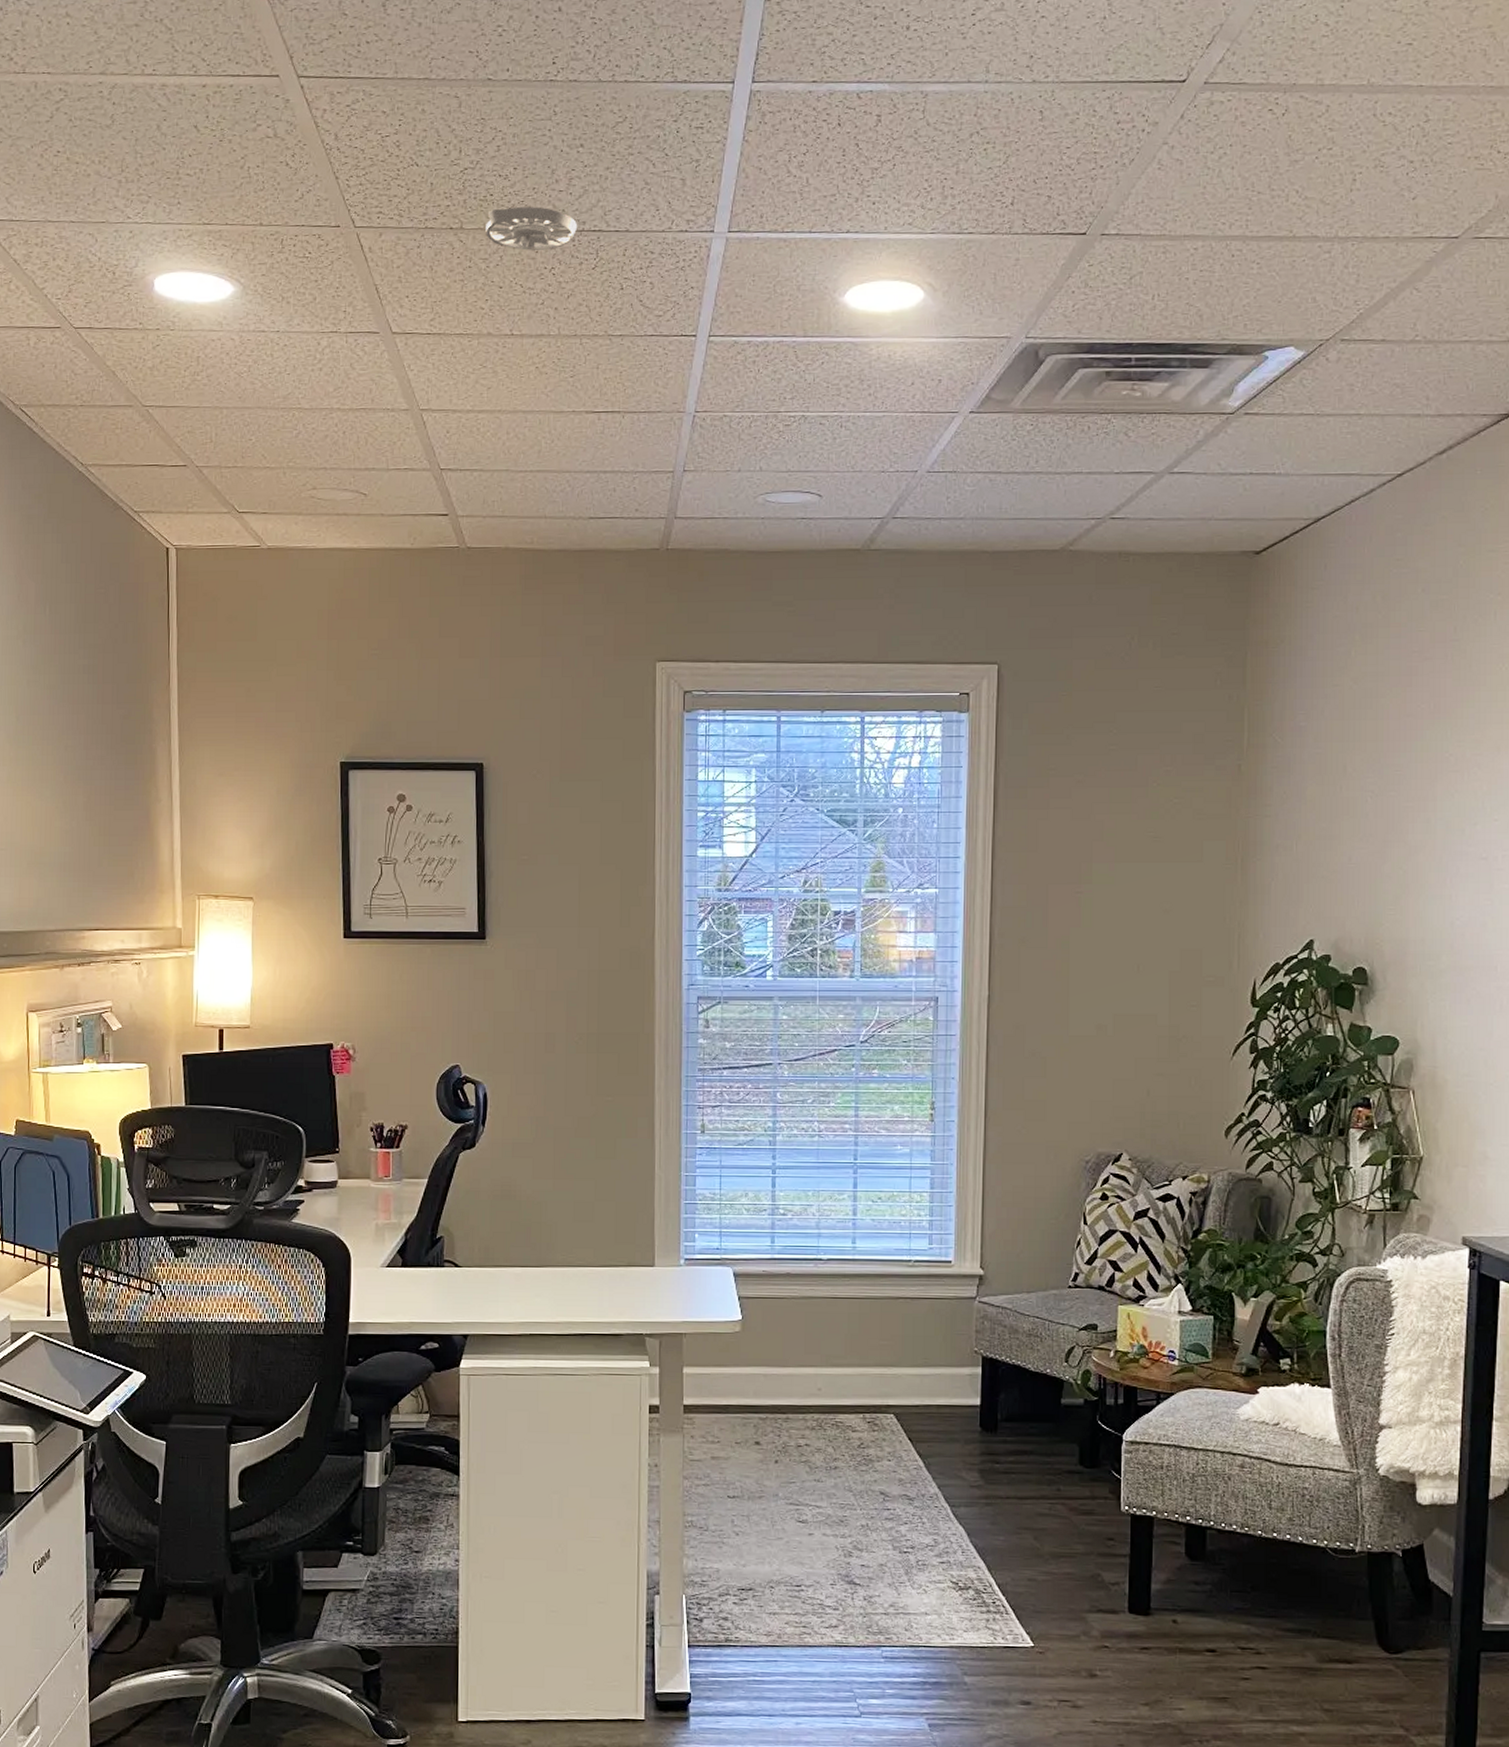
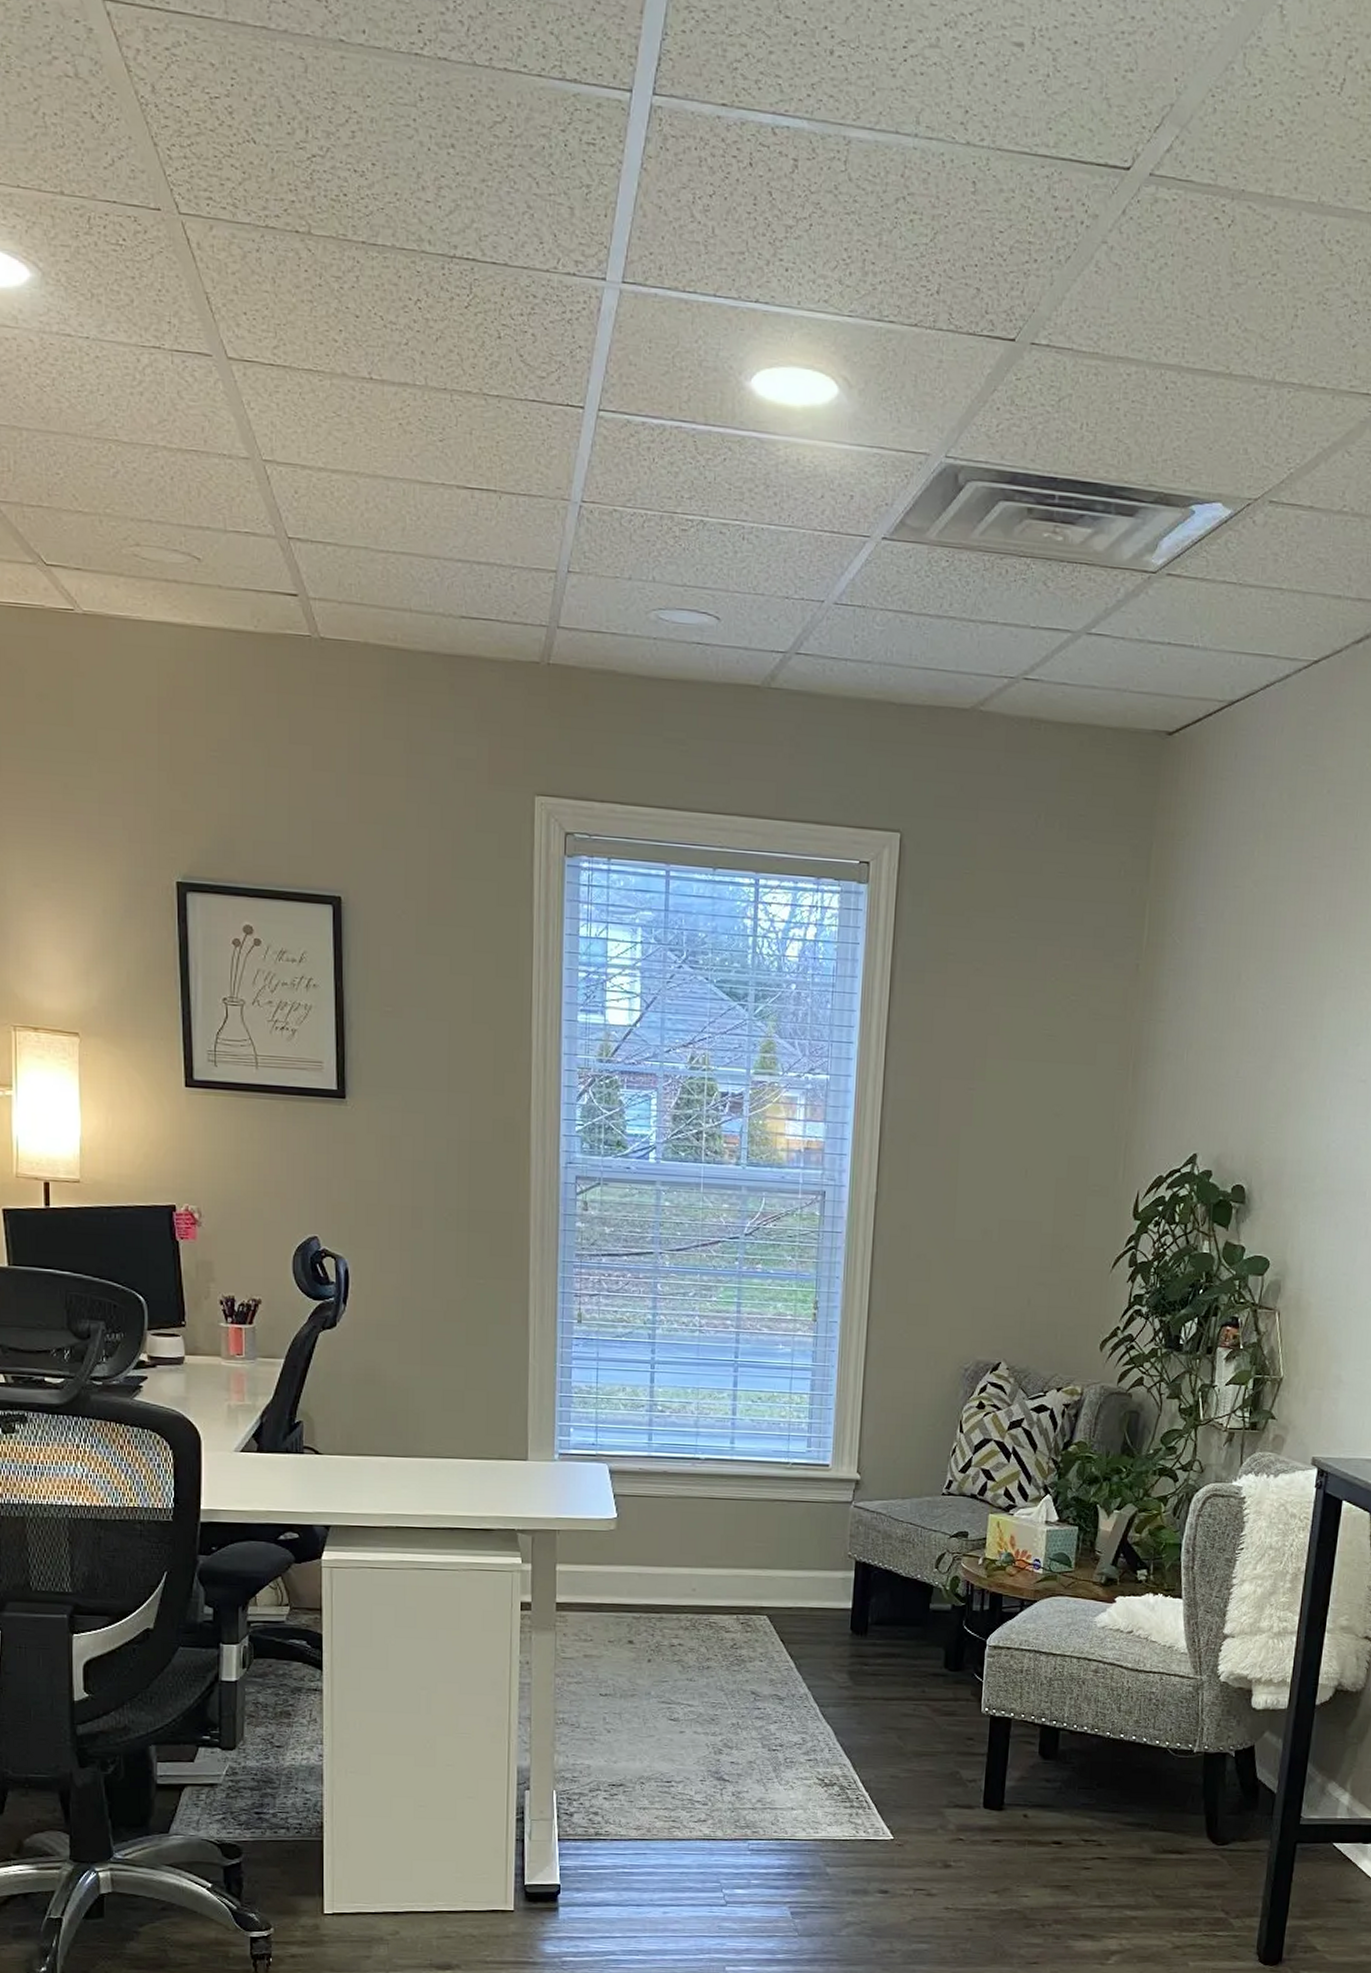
smoke detector: present [486,207,578,251] -> none [339,214,448,276]

